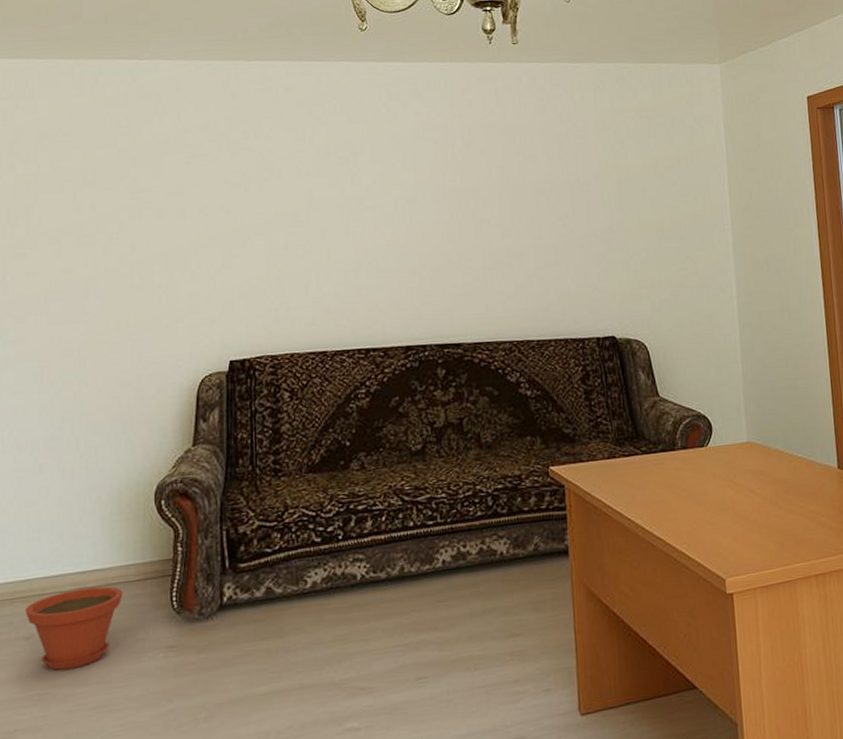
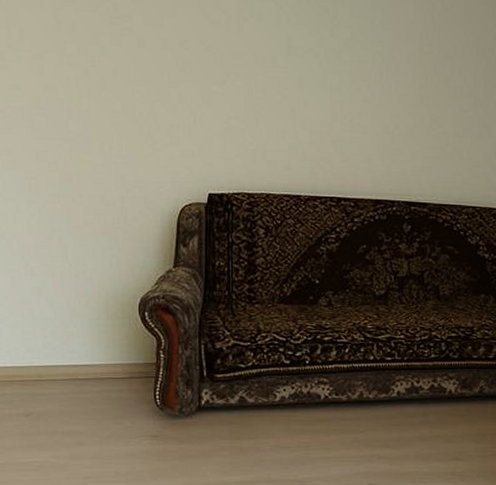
plant pot: present [24,586,123,671] -> none [23,380,112,444]

